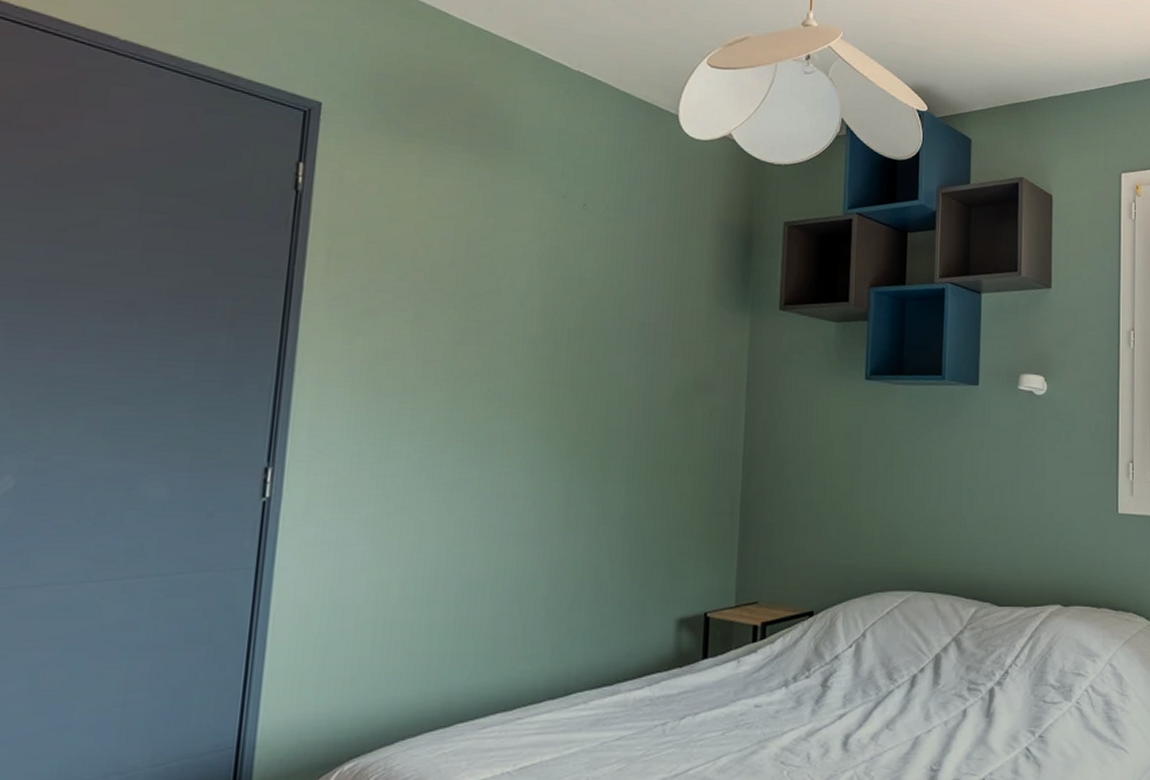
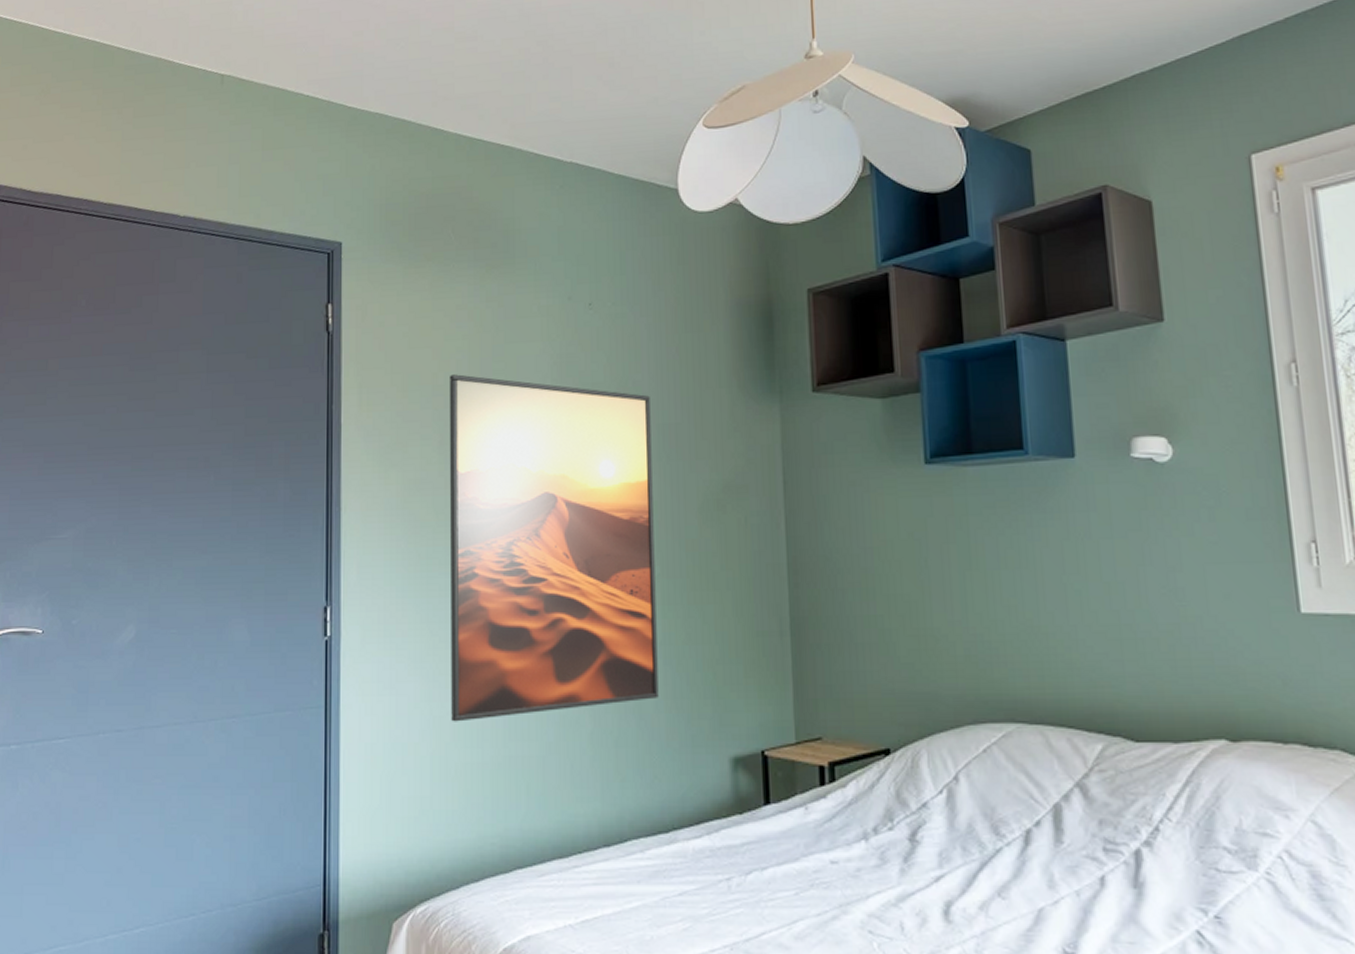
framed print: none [401,251,634,585] -> present [449,374,659,722]

